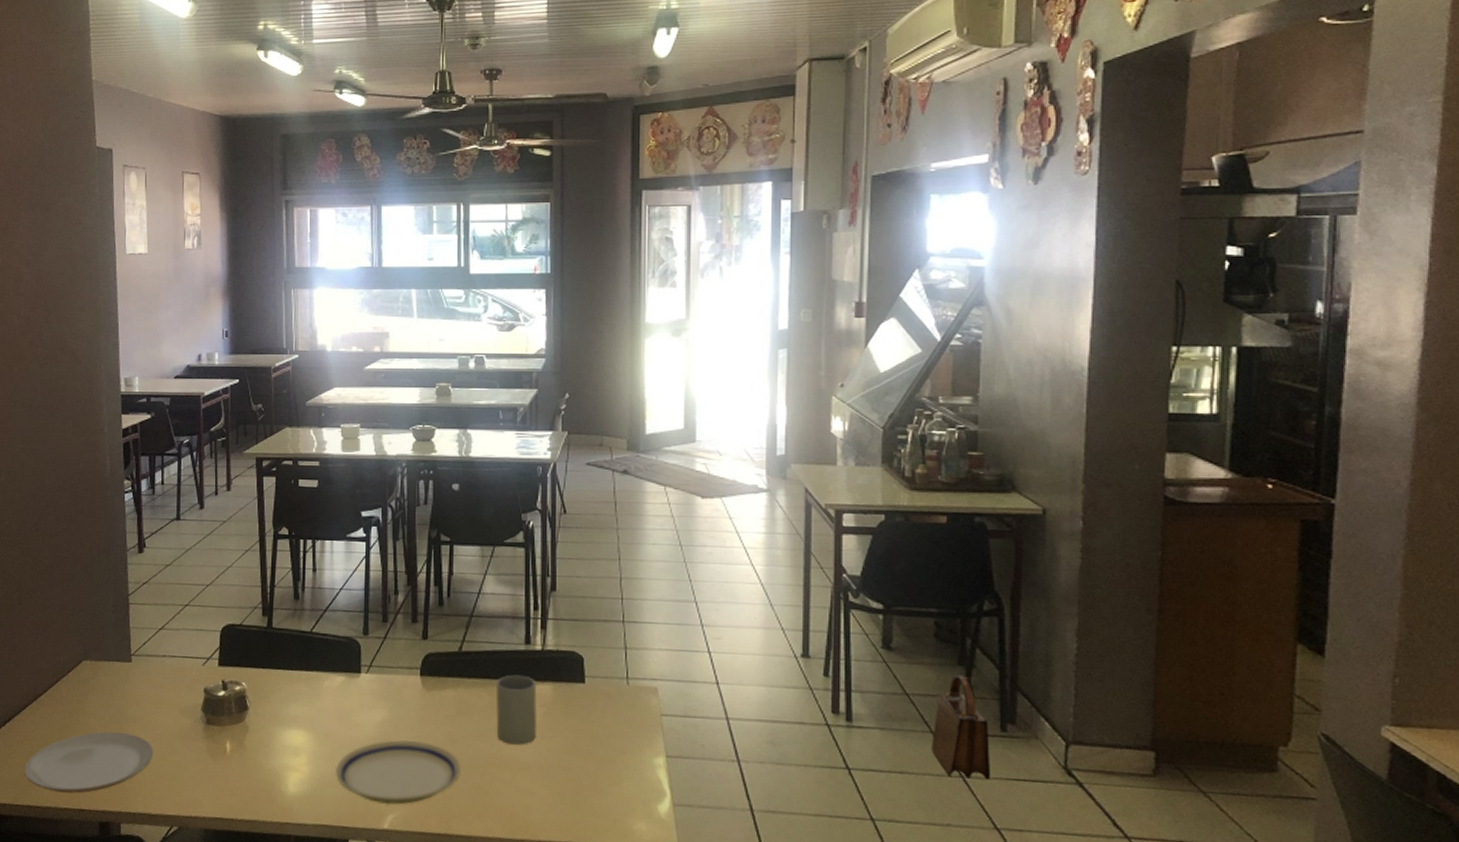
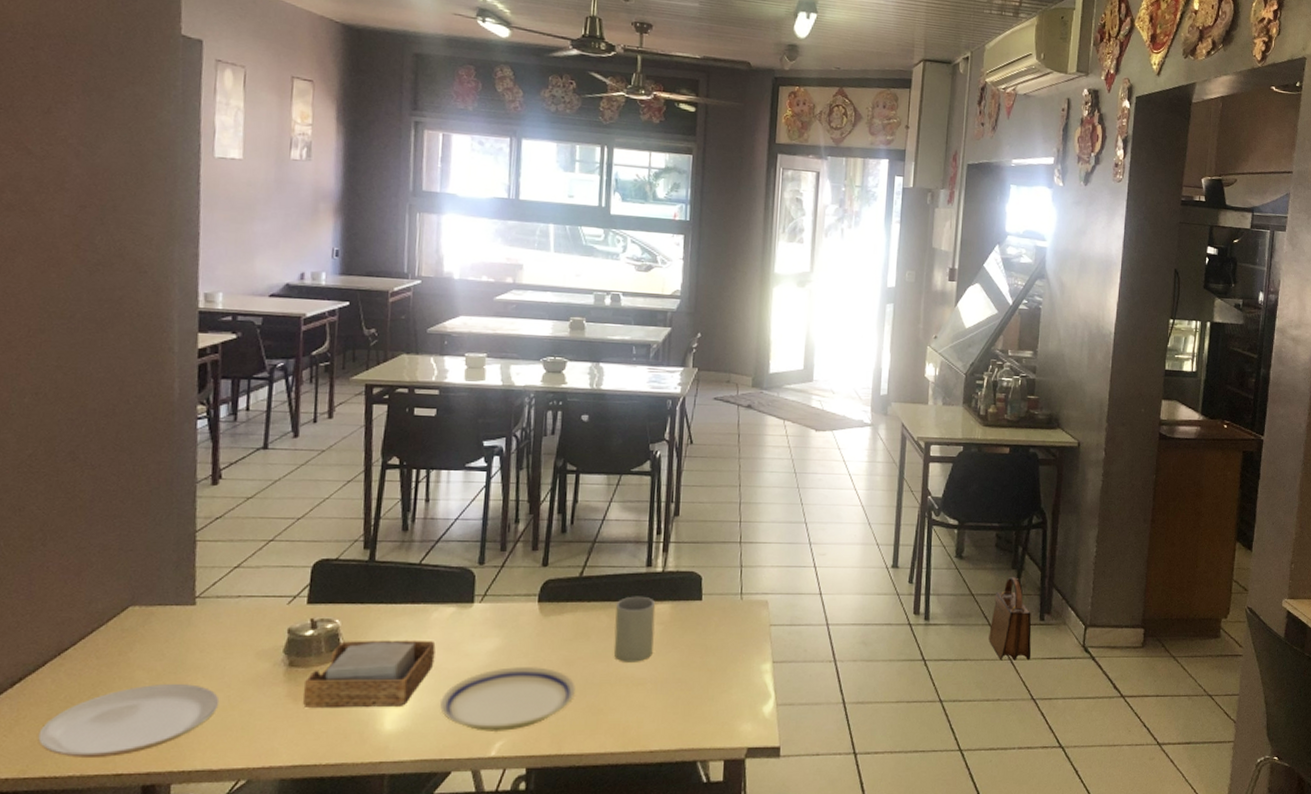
napkin holder: none [219,703,329,771] -> present [302,640,436,709]

